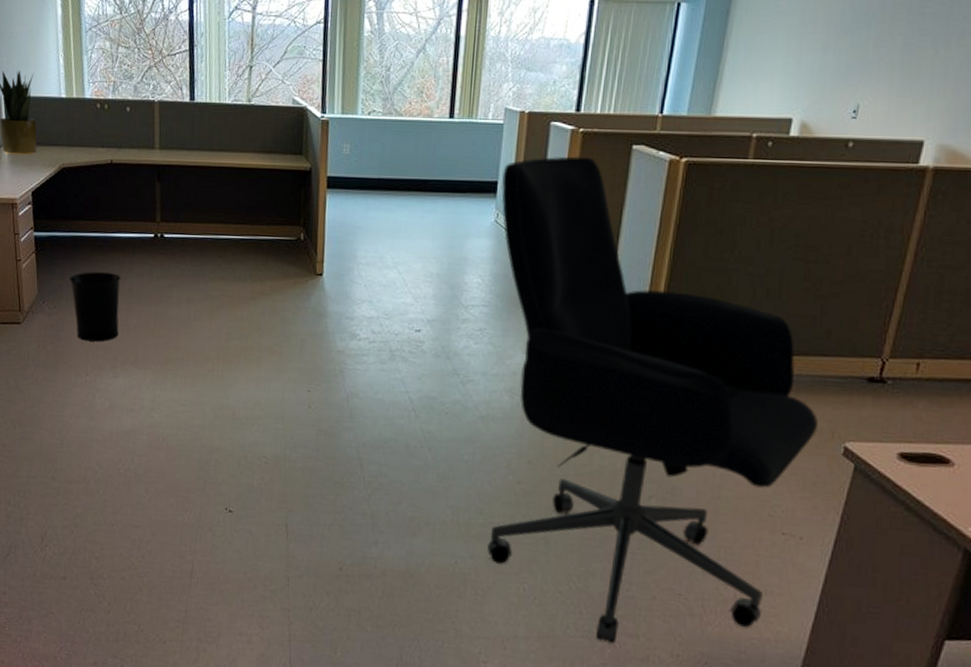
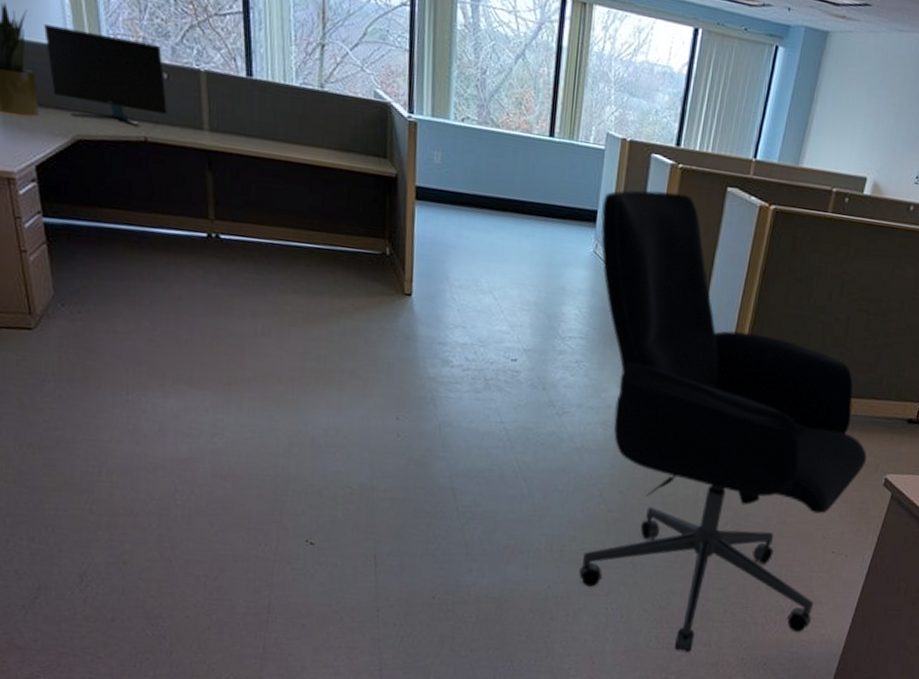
computer monitor: none [44,82,129,153] -> present [44,24,167,127]
waste bin: present [69,272,121,342] -> none [97,272,167,356]

